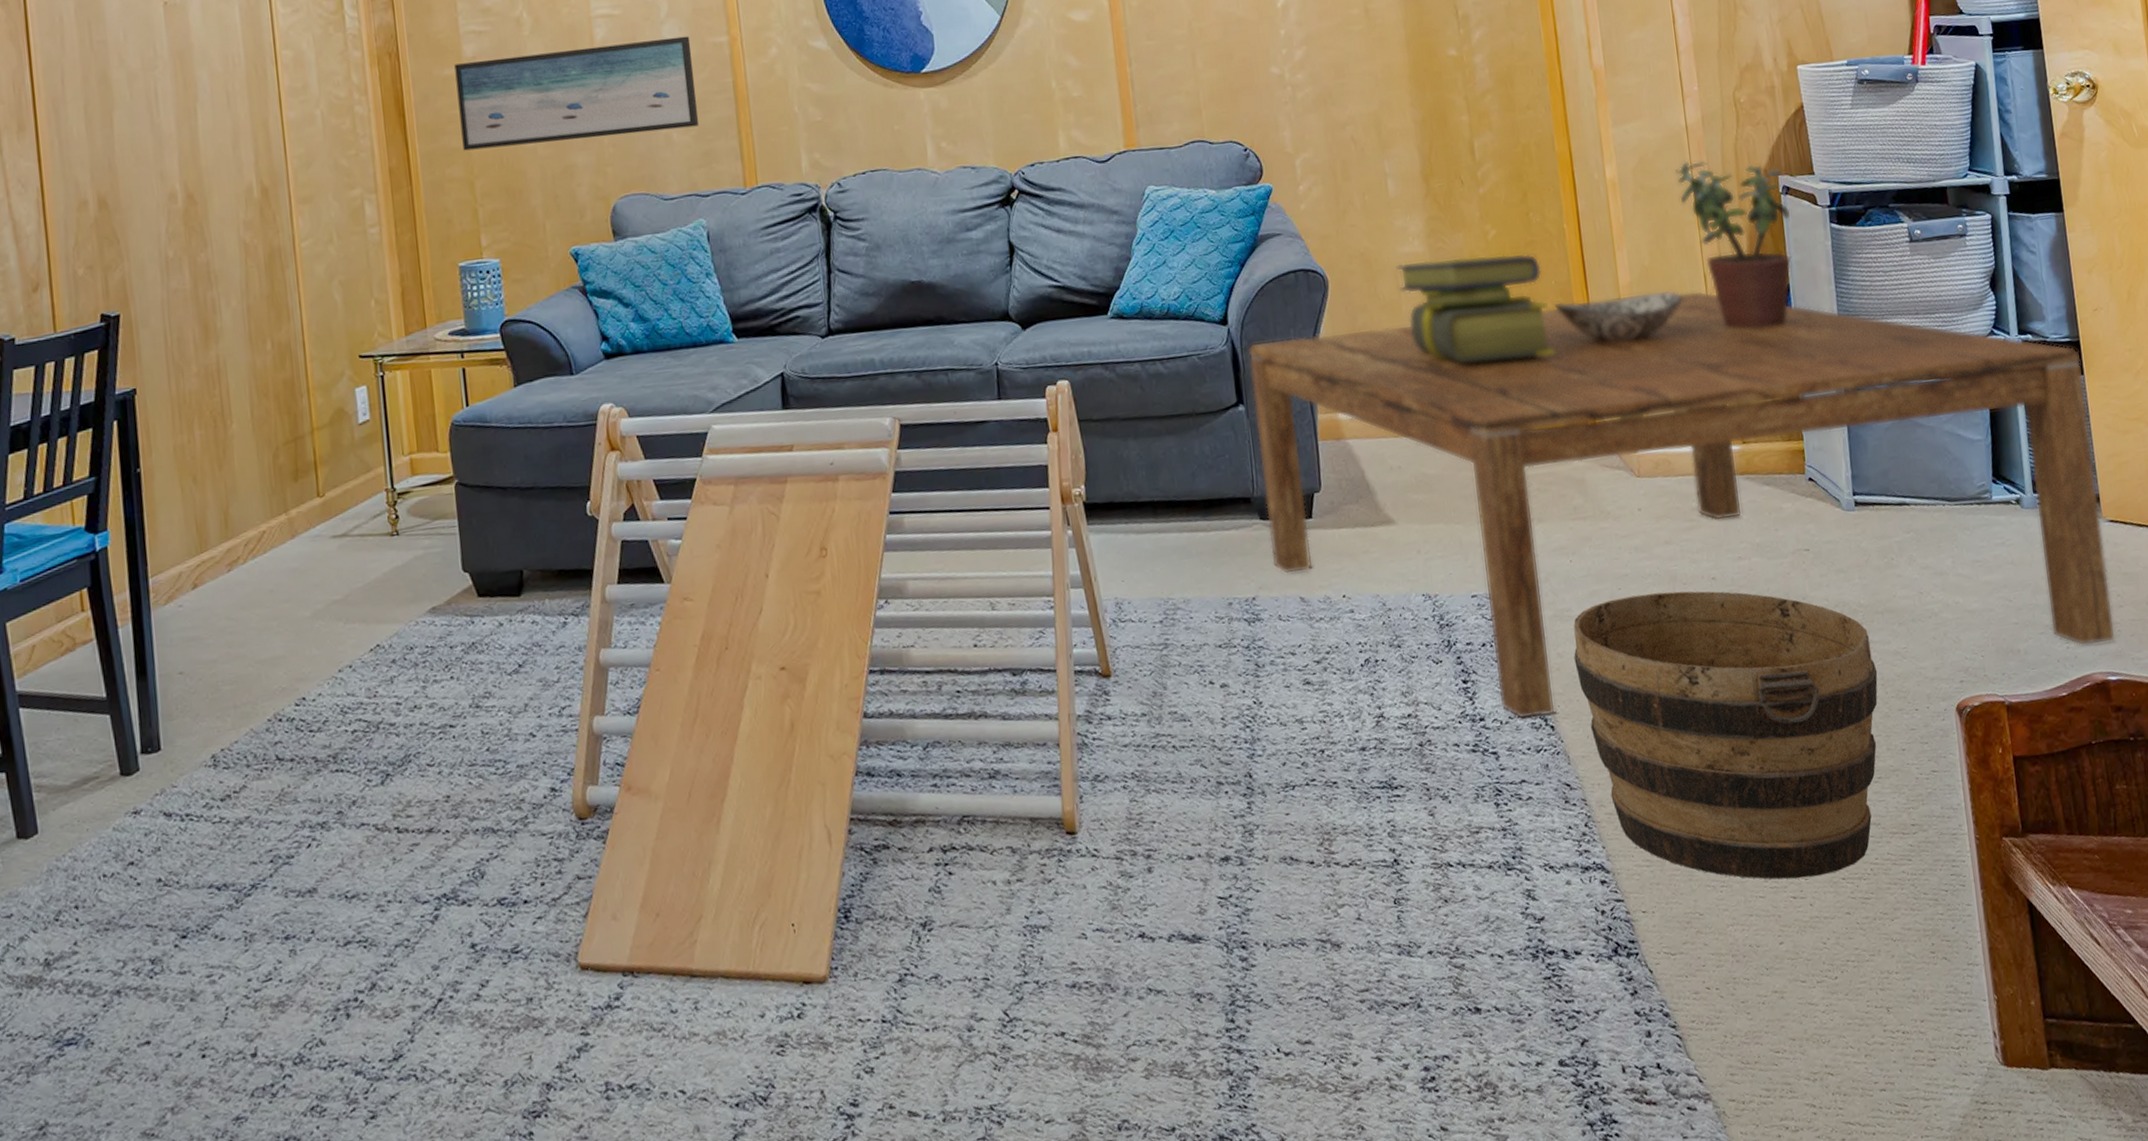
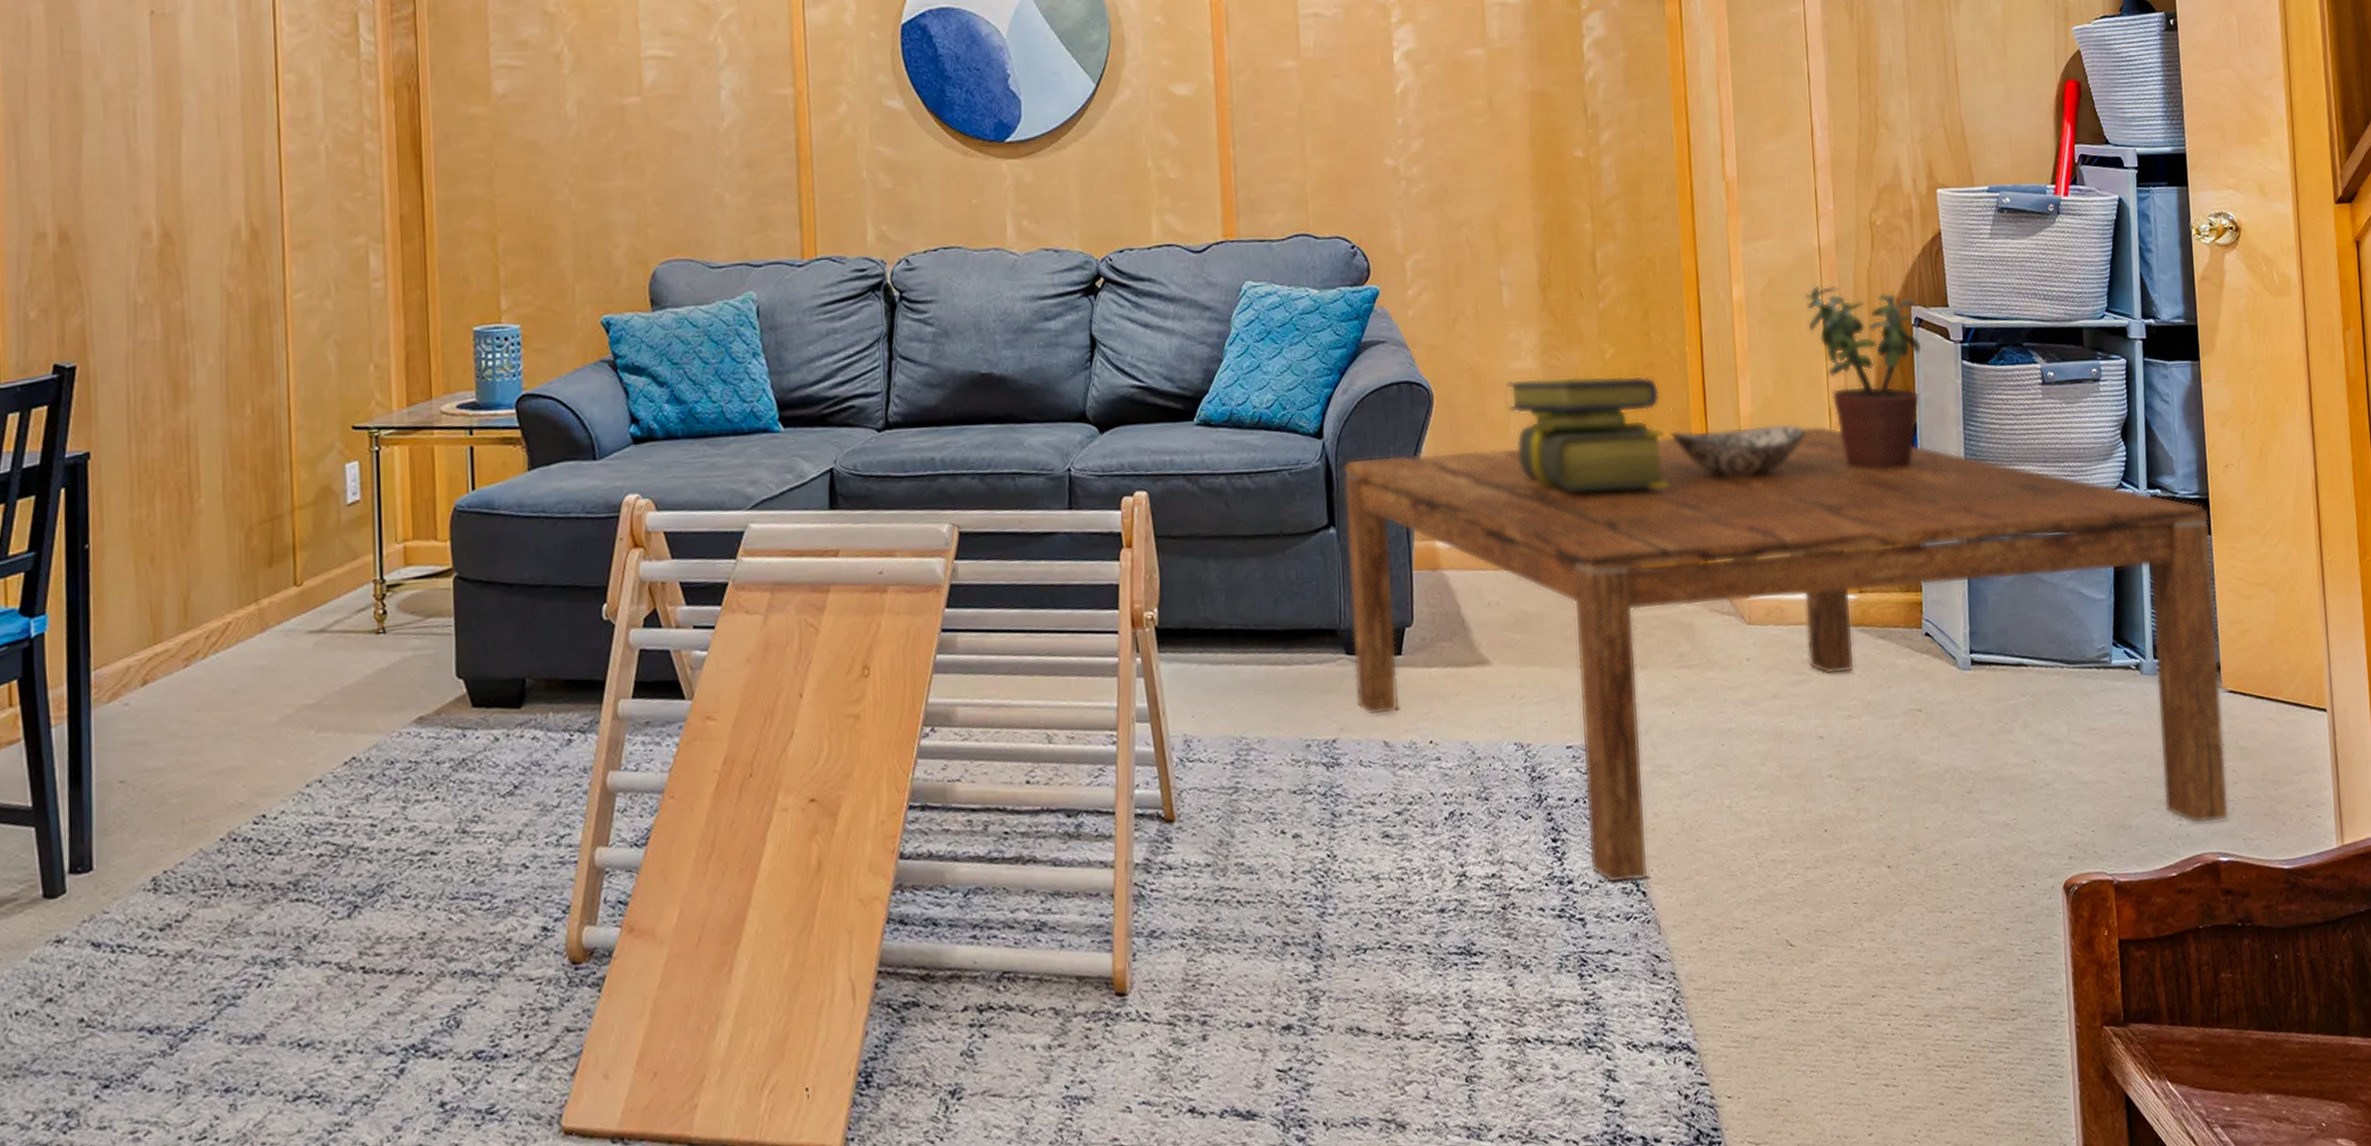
wall art: present [454,36,700,151] -> none [482,85,756,200]
bucket: present [1574,591,1878,880] -> none [1671,750,1985,1066]

